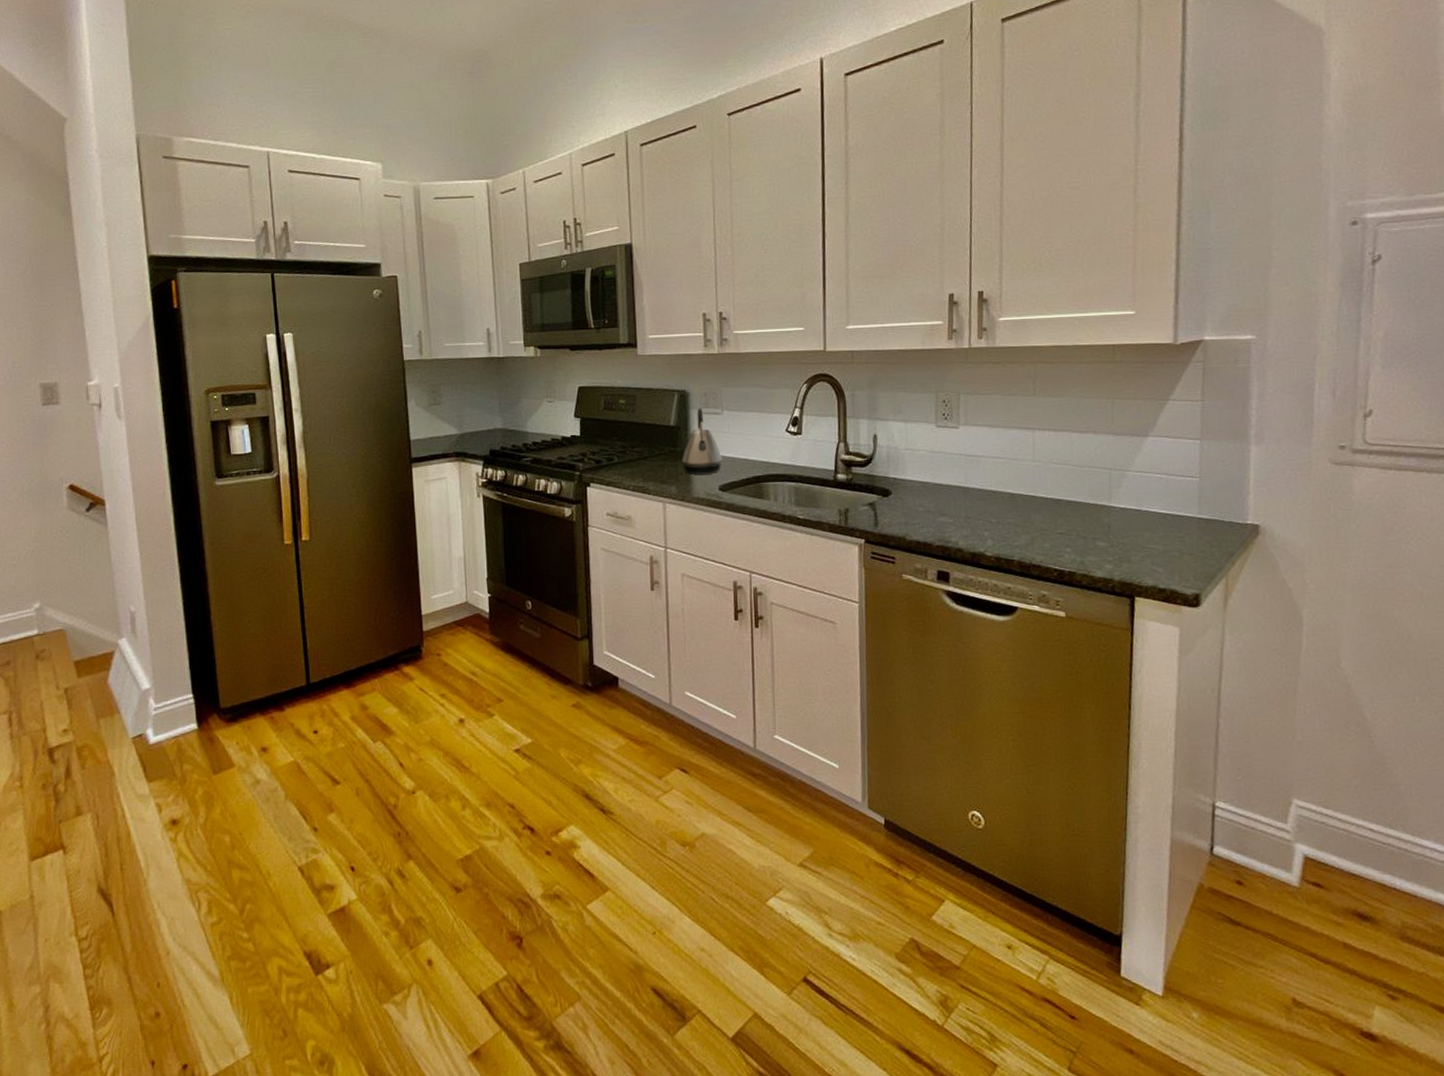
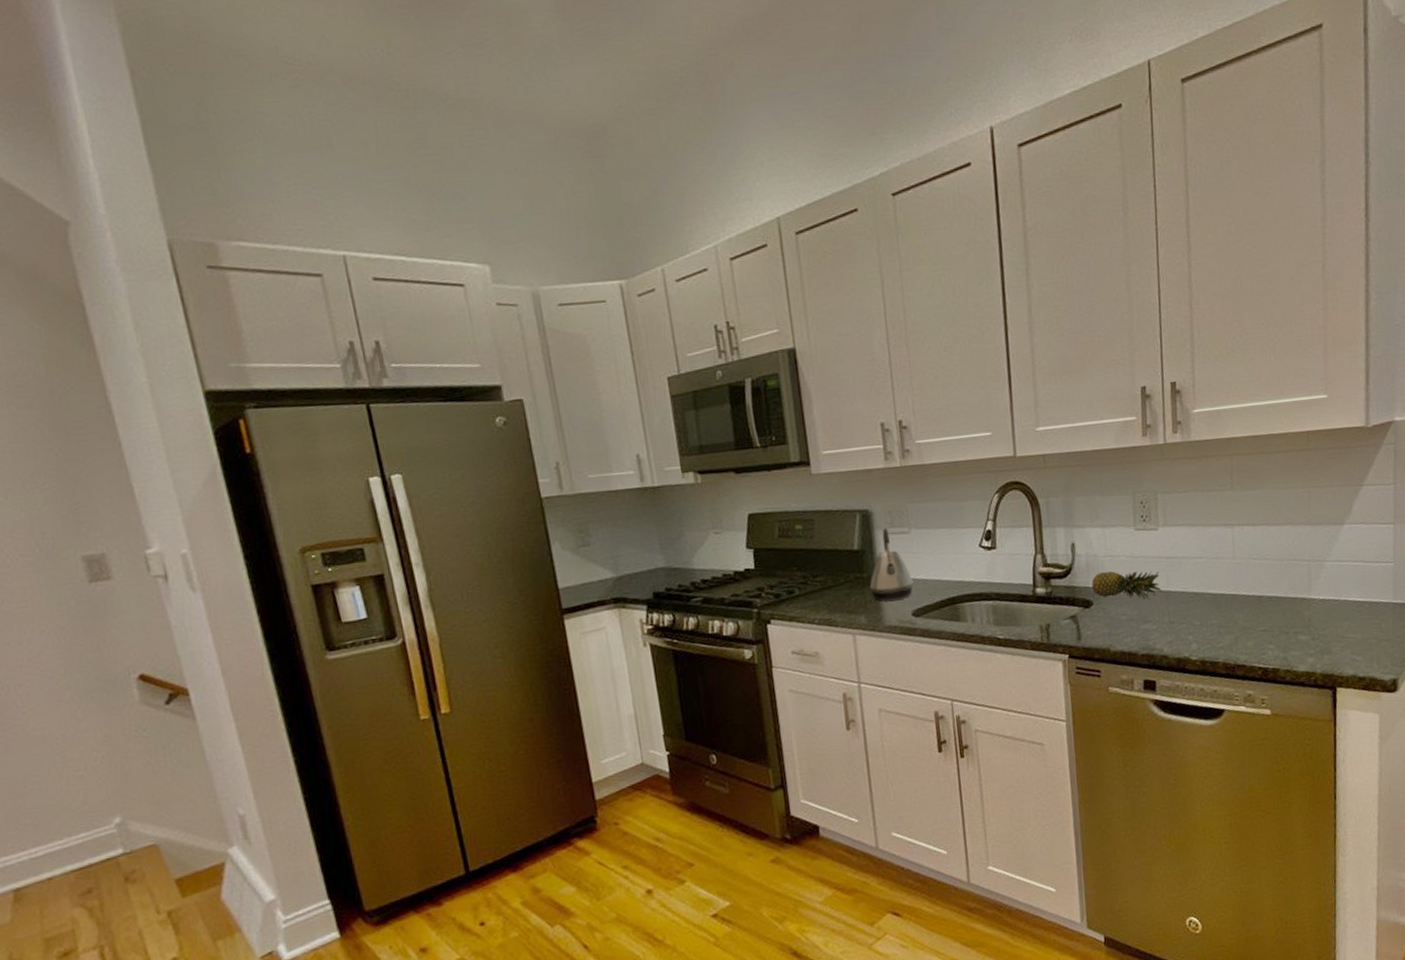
fruit: none [891,463,959,494] -> present [1091,571,1161,600]

